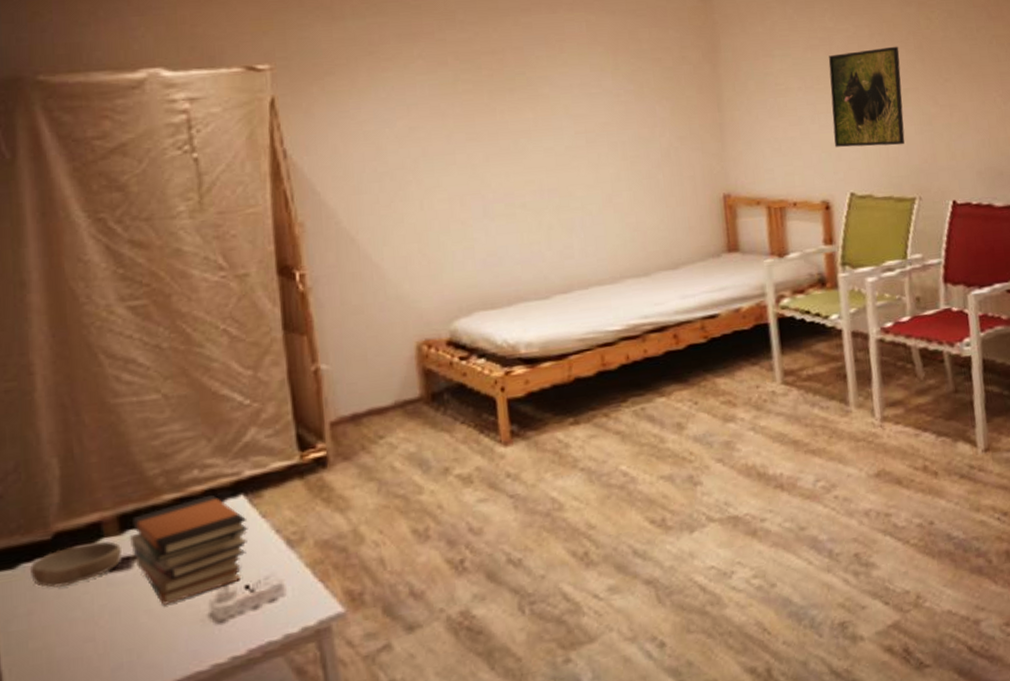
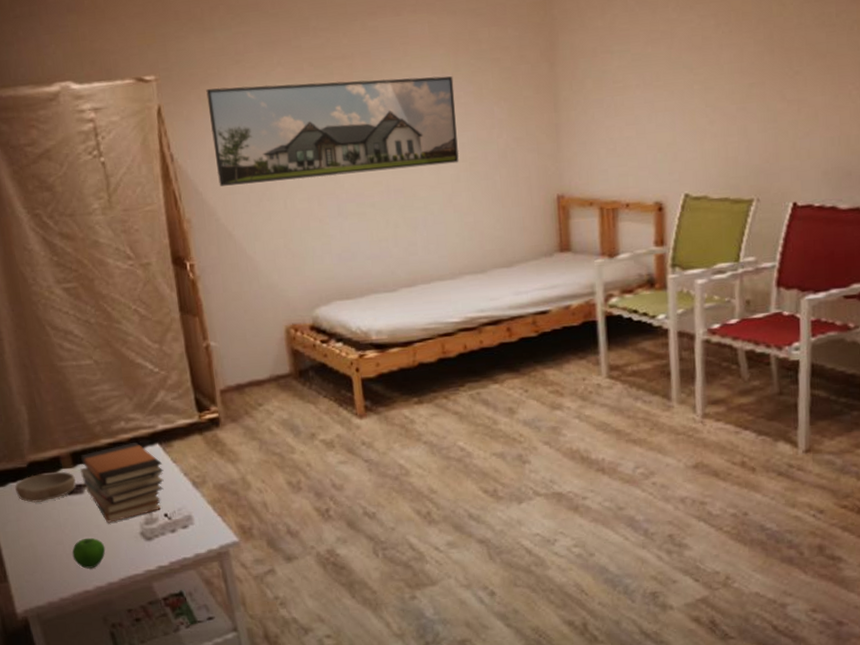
apple: none [106,627,157,673] -> present [72,537,106,570]
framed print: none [332,74,619,186] -> present [206,76,459,186]
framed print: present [828,46,905,147] -> none [669,36,747,147]

